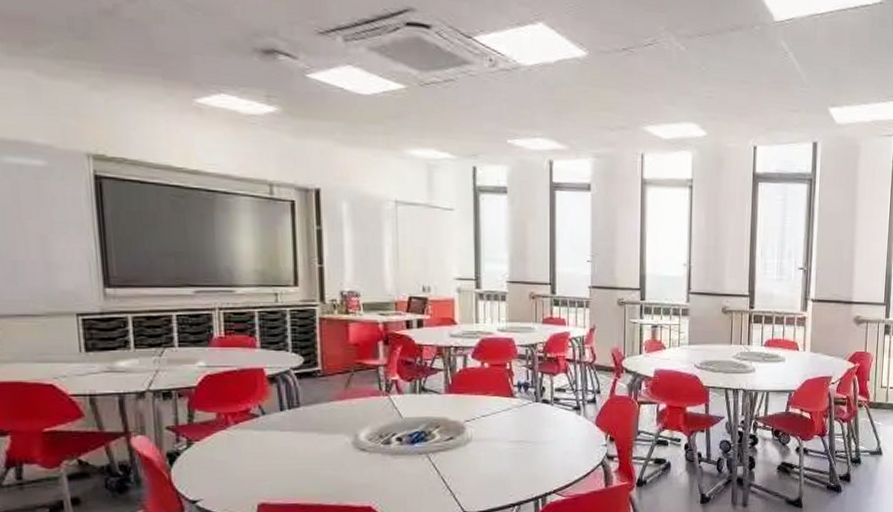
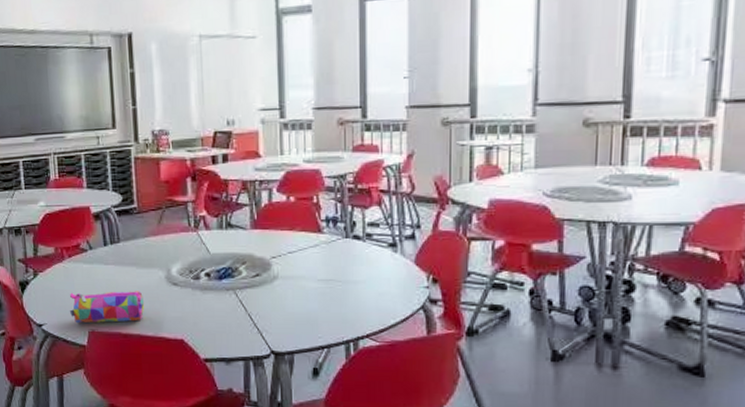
pencil case: none [235,458,328,497] -> present [70,291,145,324]

